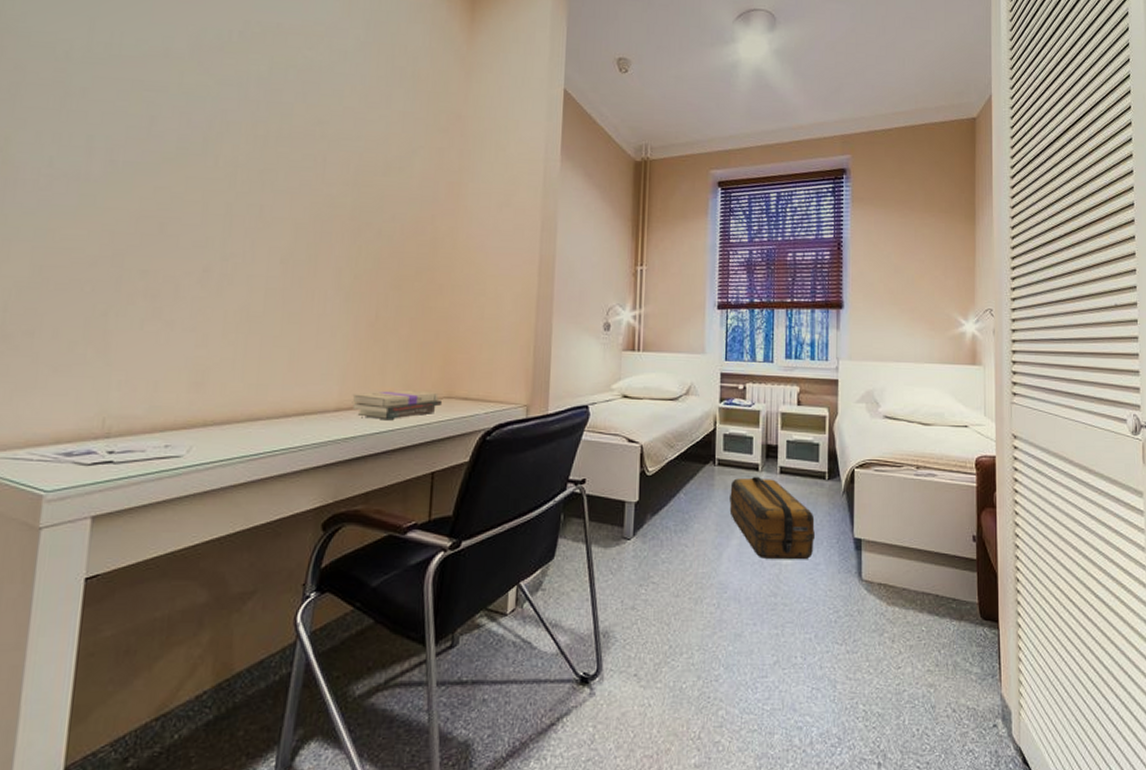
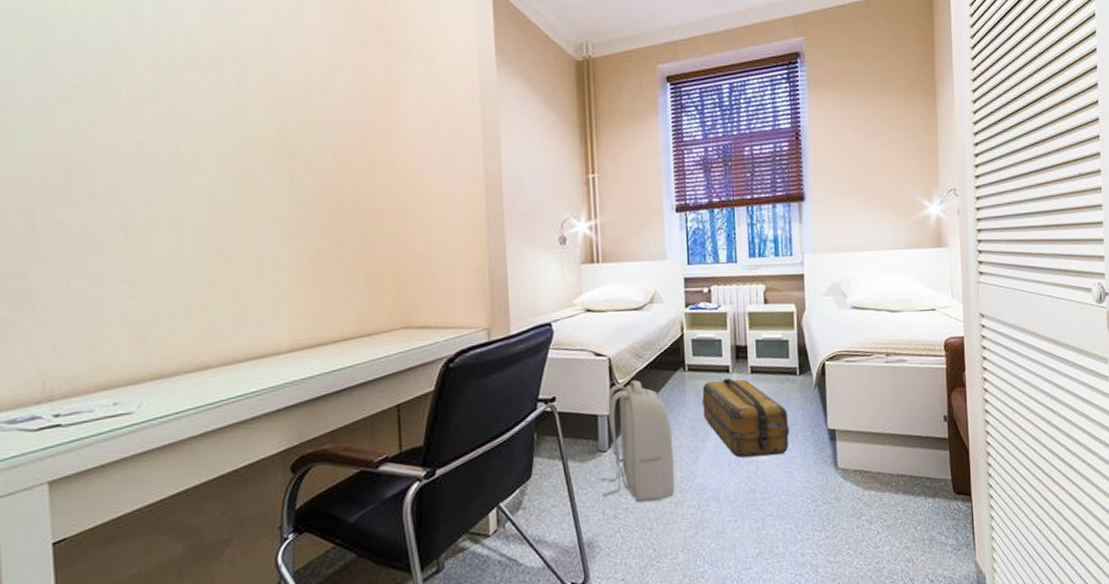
books: present [351,389,443,421] -> none [304,323,400,357]
backpack: none [622,470,698,596] -> present [600,380,675,503]

